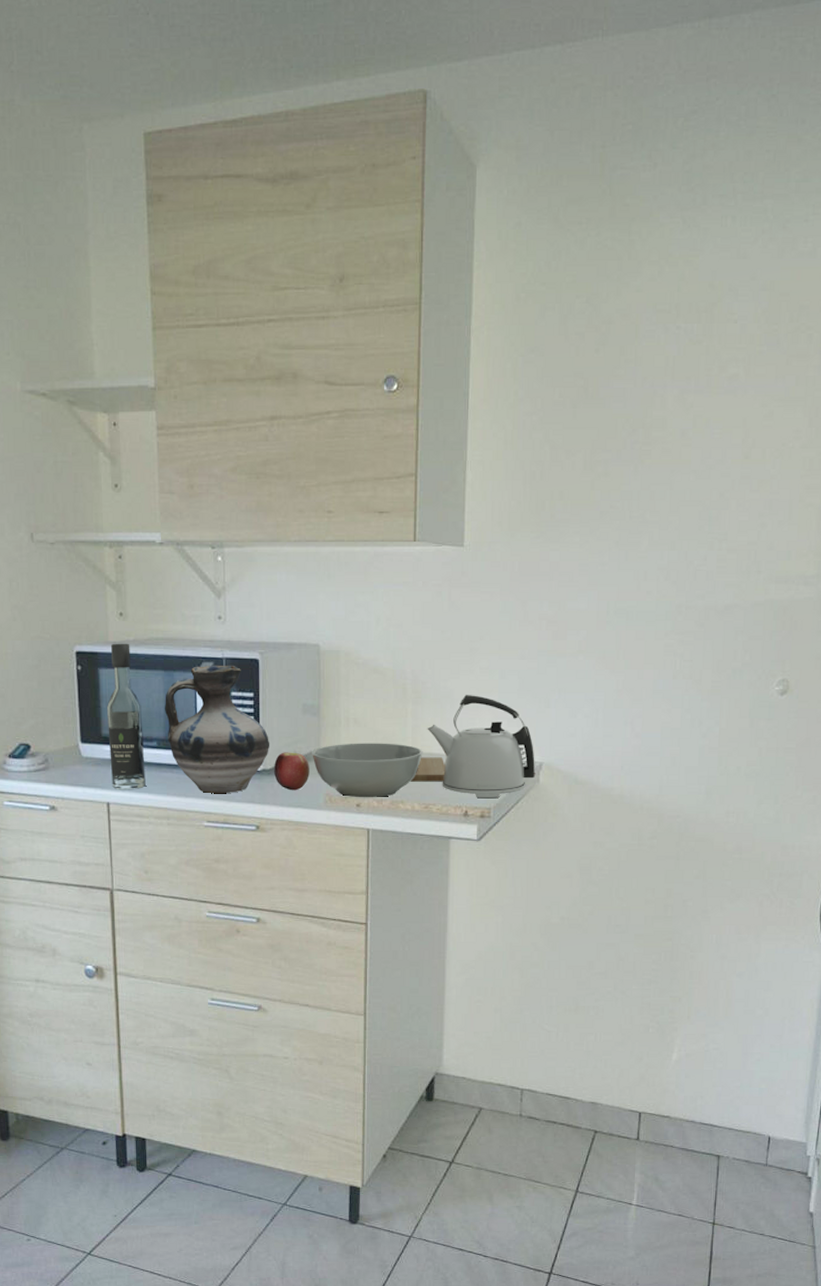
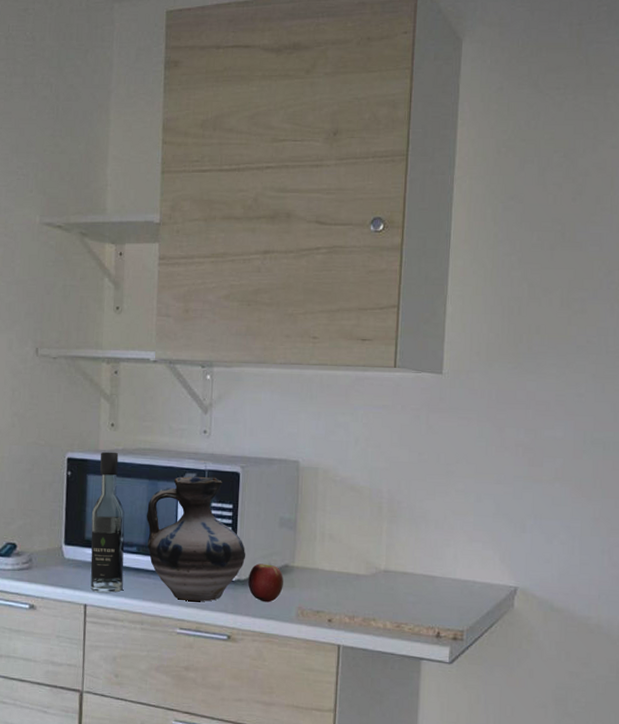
bowl: present [312,743,423,798] -> none [286,558,397,614]
cutting board: present [411,757,446,782] -> none [384,575,419,602]
kettle: present [427,695,536,799] -> none [401,516,511,621]

